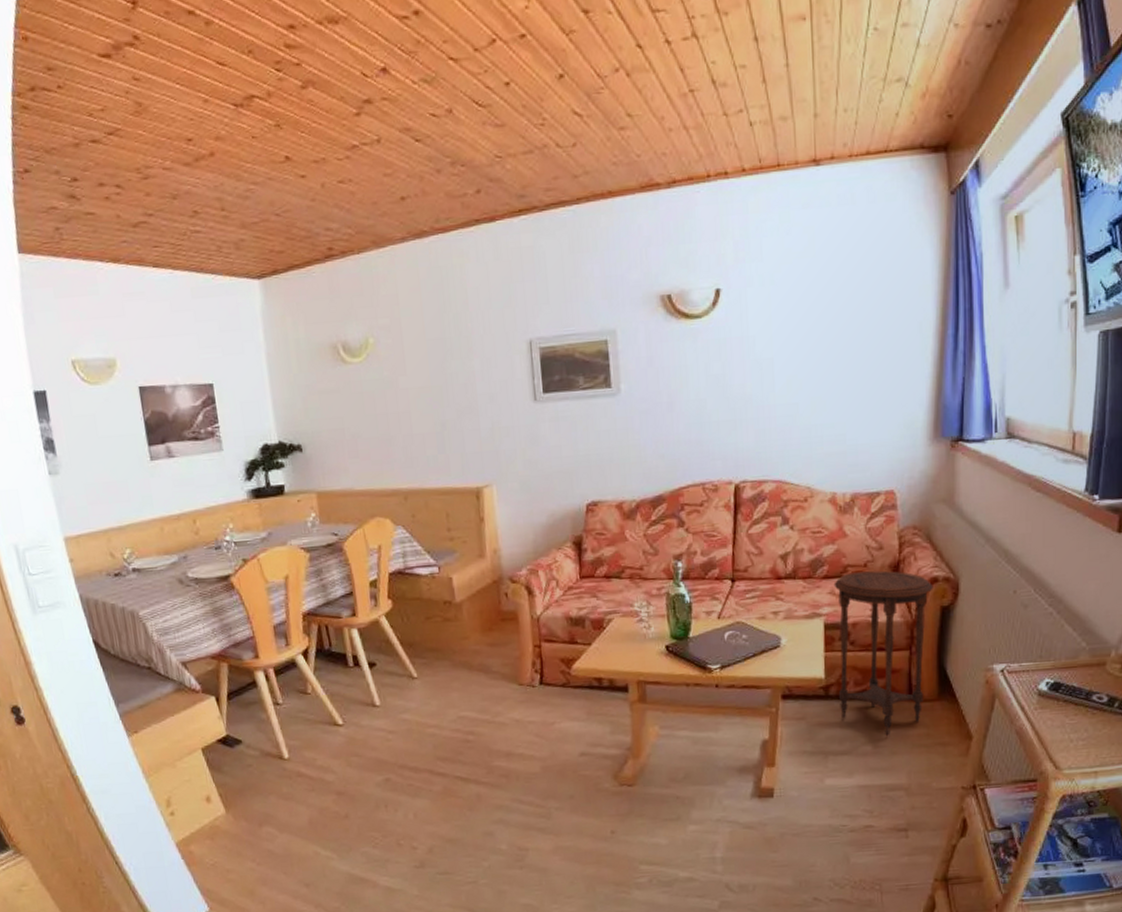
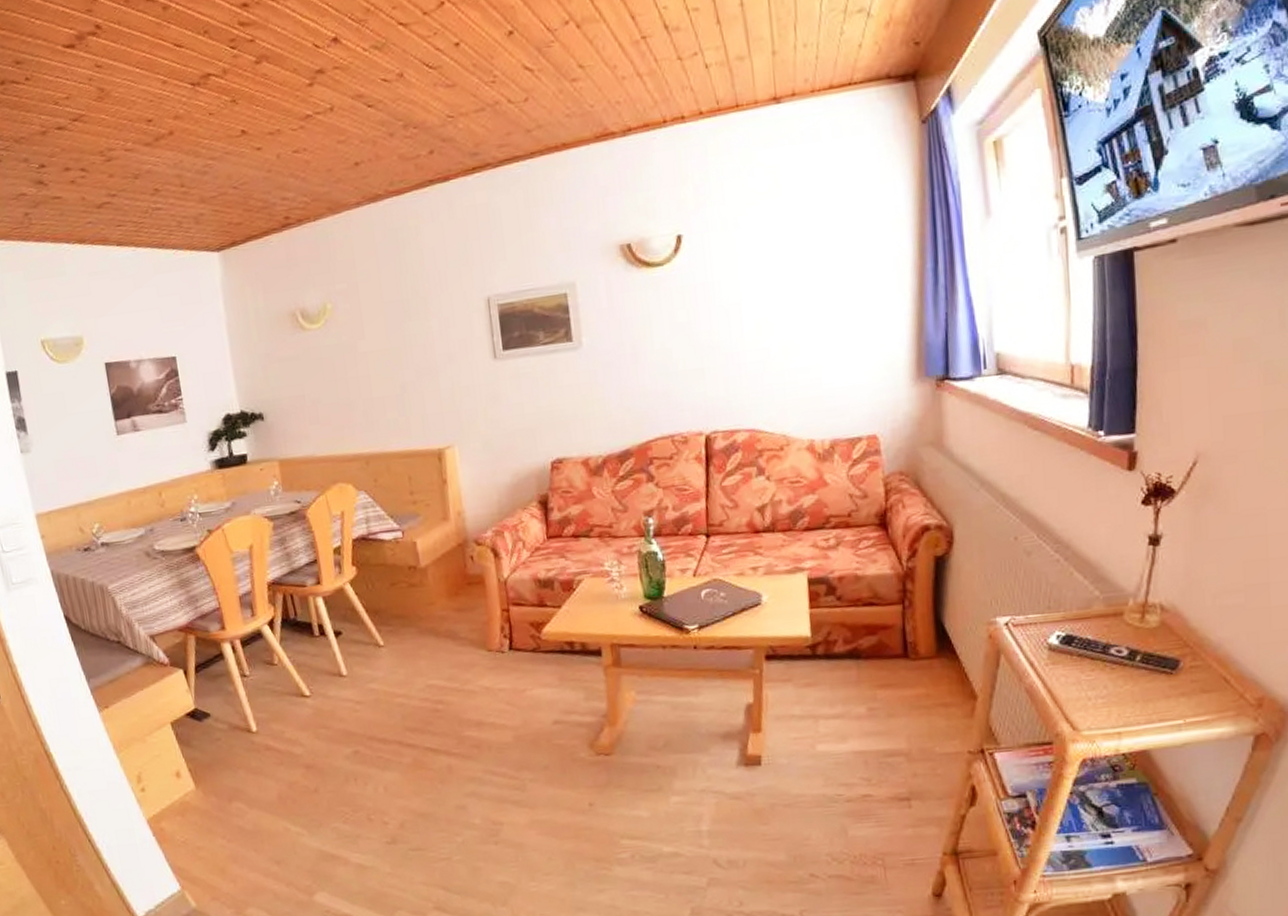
side table: present [834,570,933,737] -> none [816,520,925,698]

